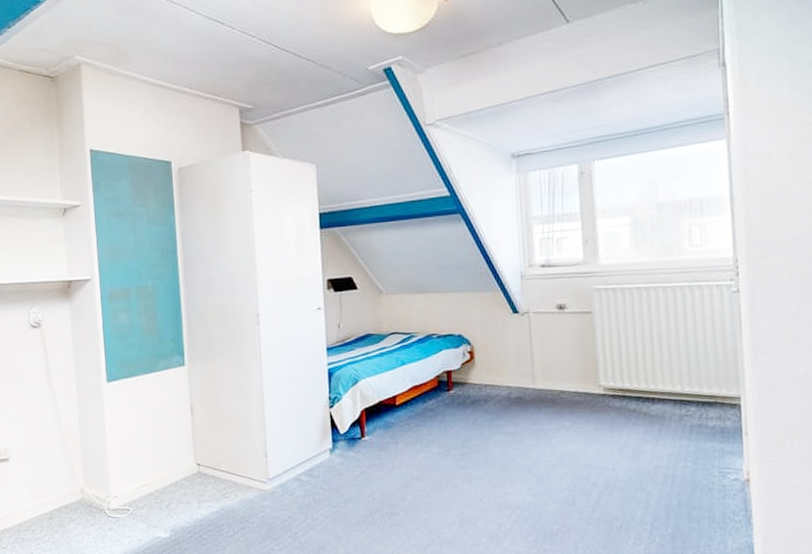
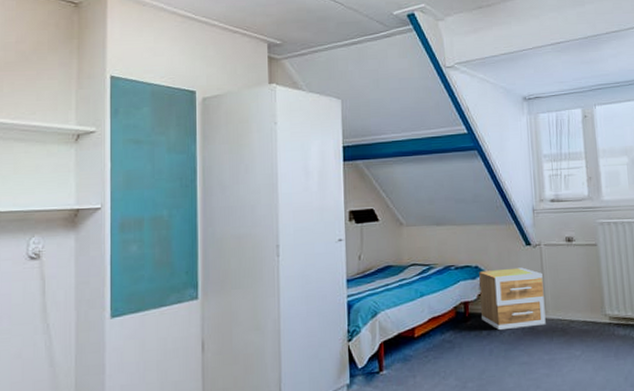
nightstand: none [462,336,534,400] -> present [479,267,546,331]

